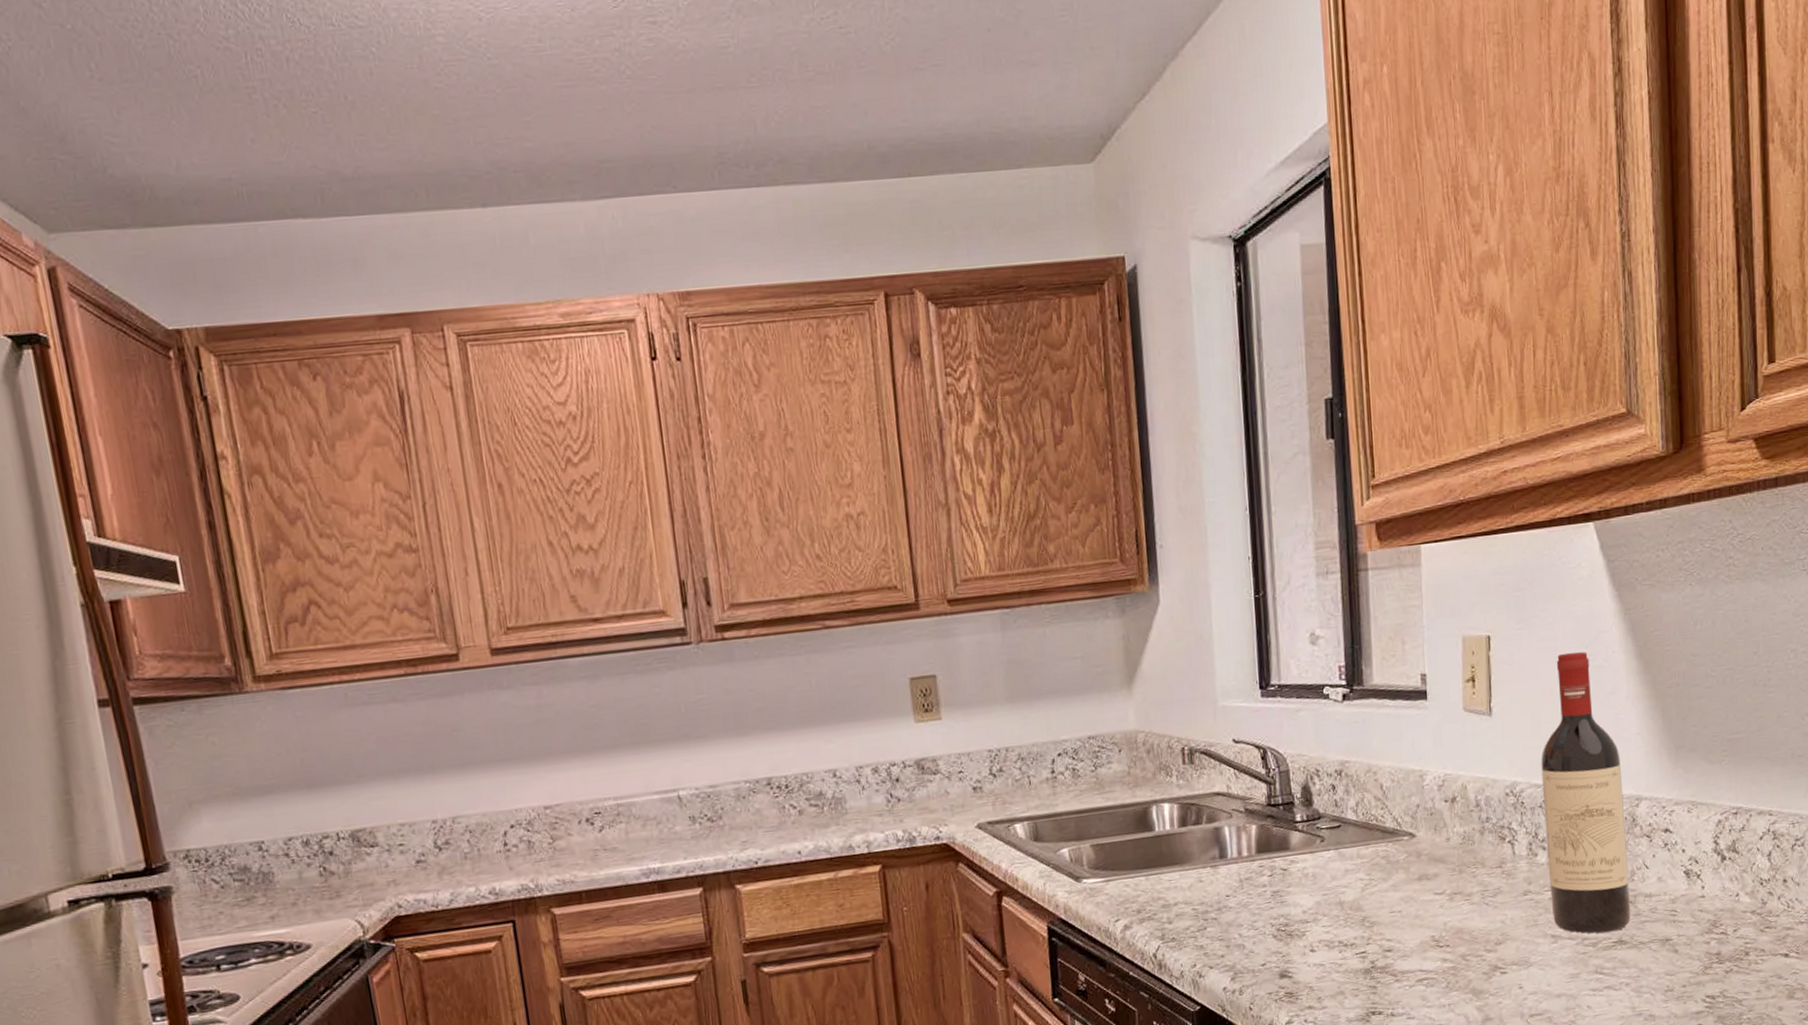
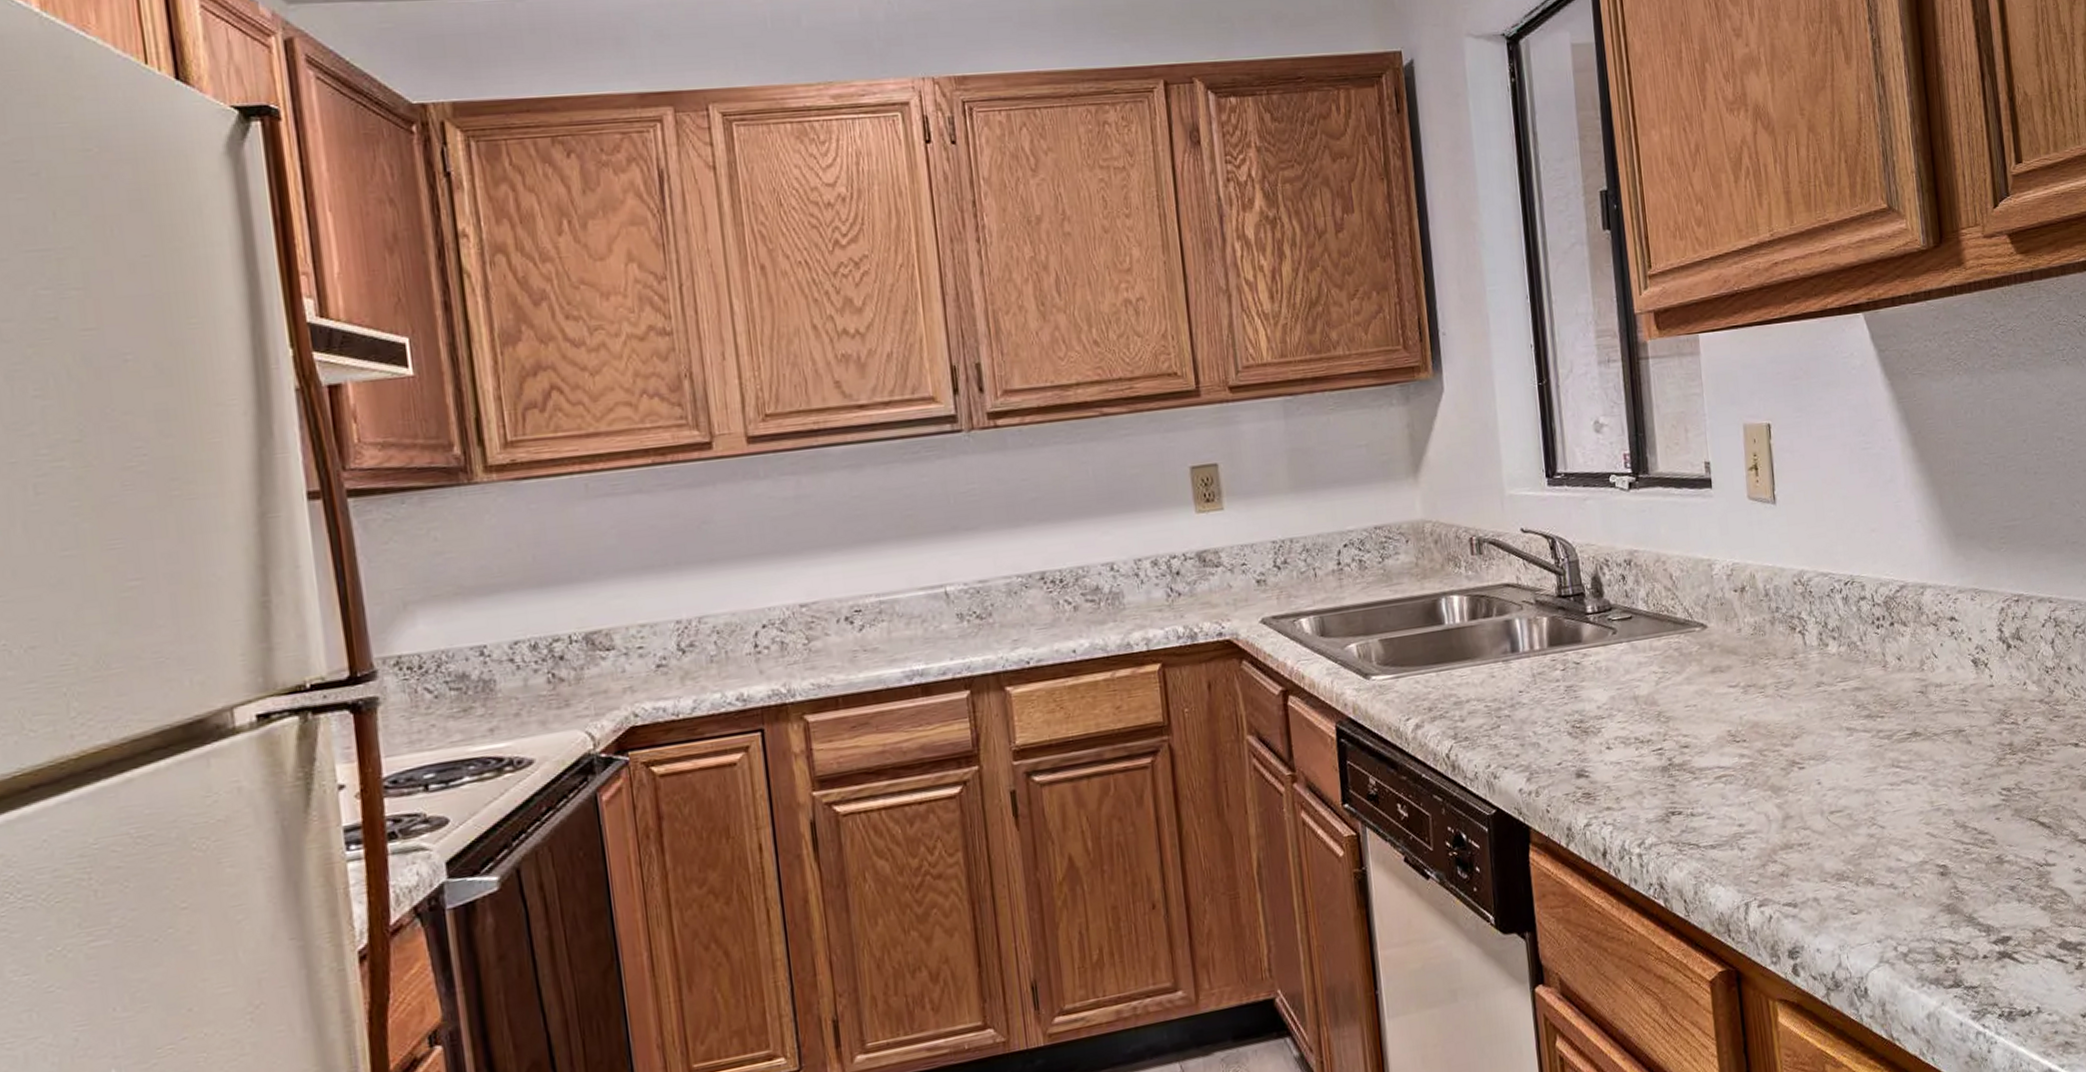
wine bottle: present [1540,652,1631,934] -> none [1825,440,1923,726]

